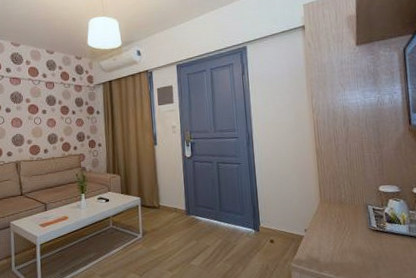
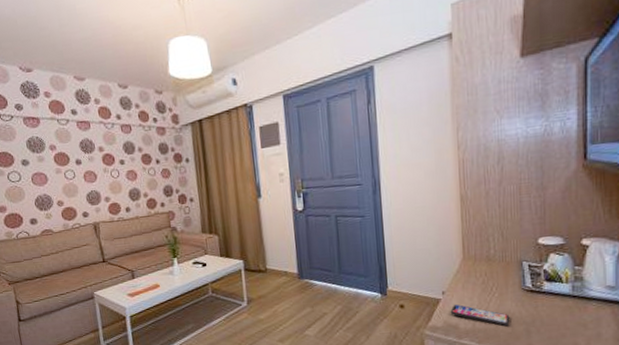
smartphone: none [312,241,361,260] -> present [450,305,510,326]

